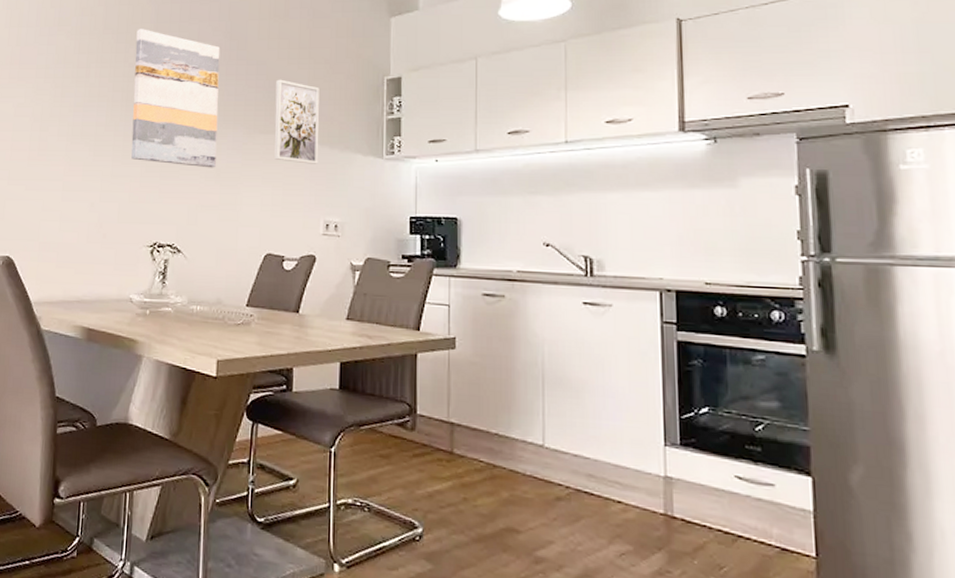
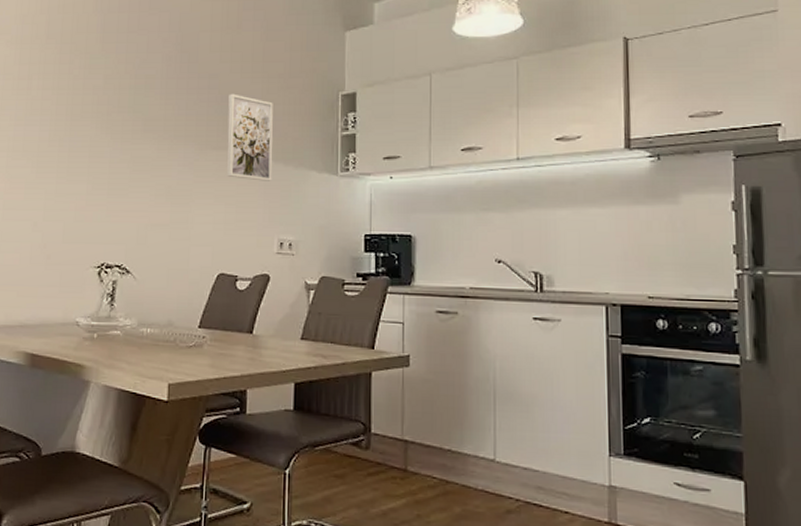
wall art: present [131,29,221,168] -> none [76,39,171,186]

